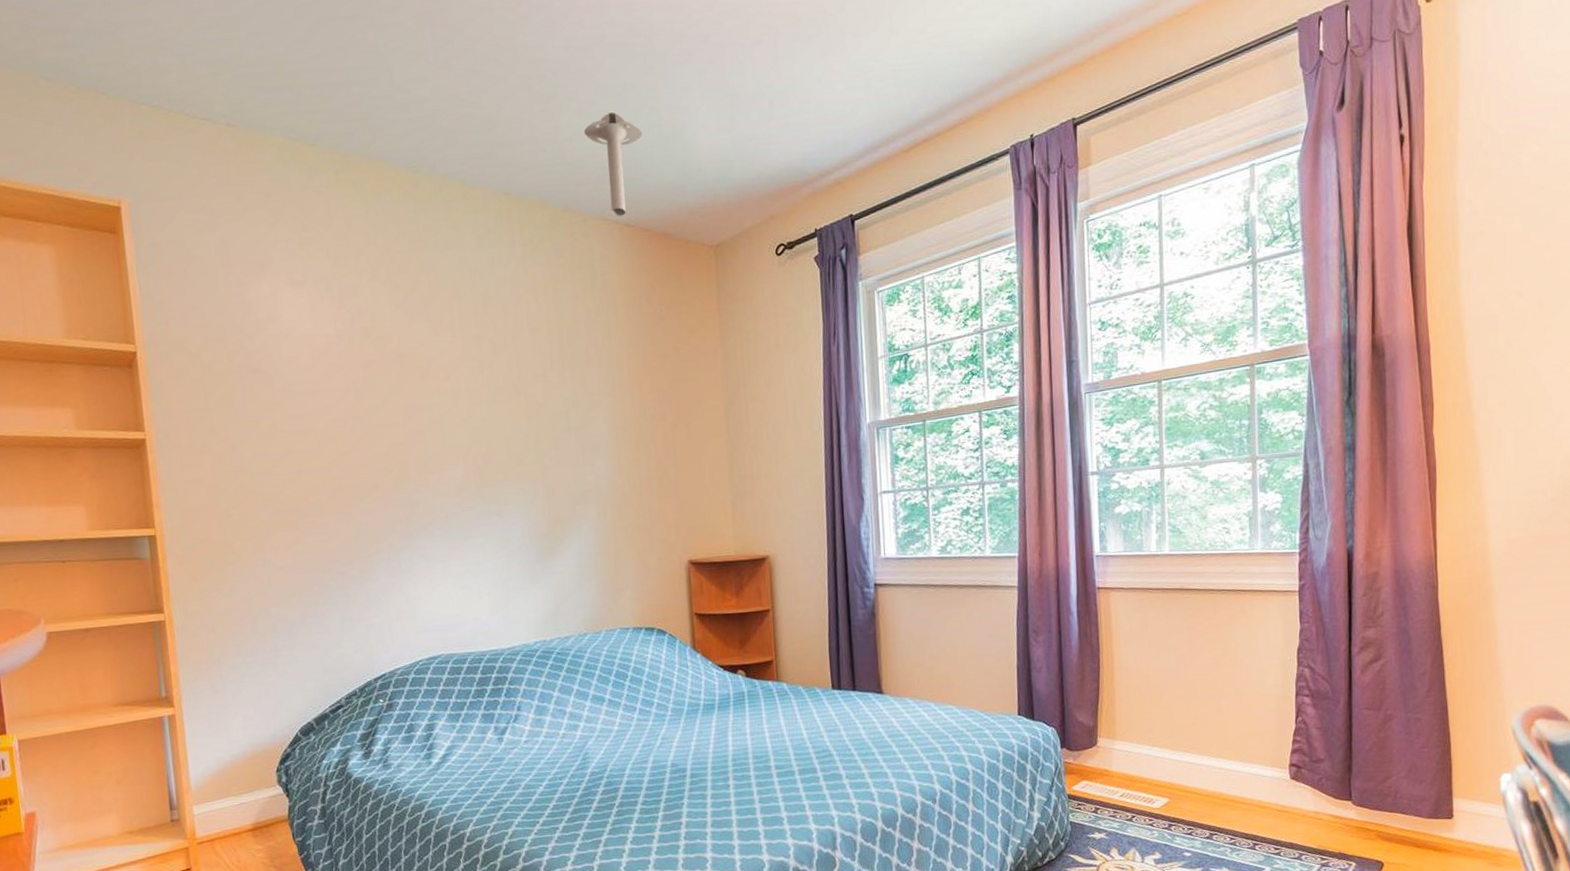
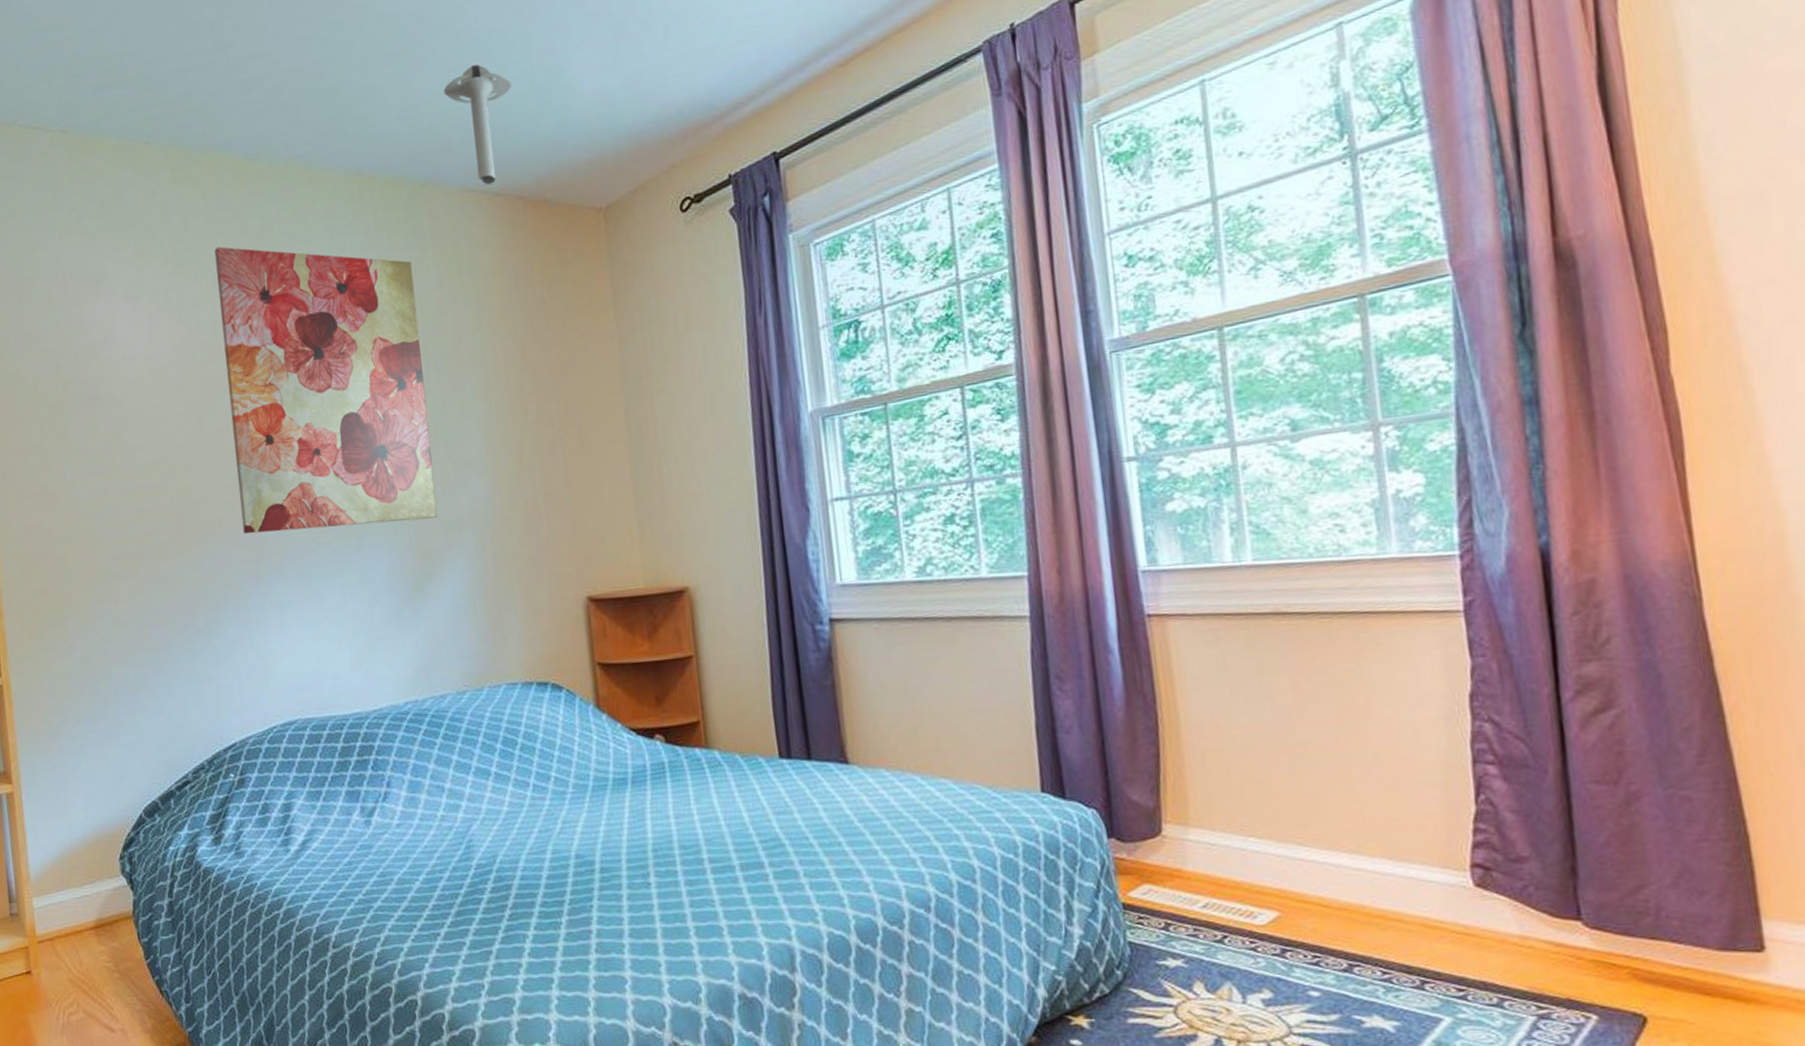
wall art: none [374,245,568,497] -> present [214,246,438,535]

